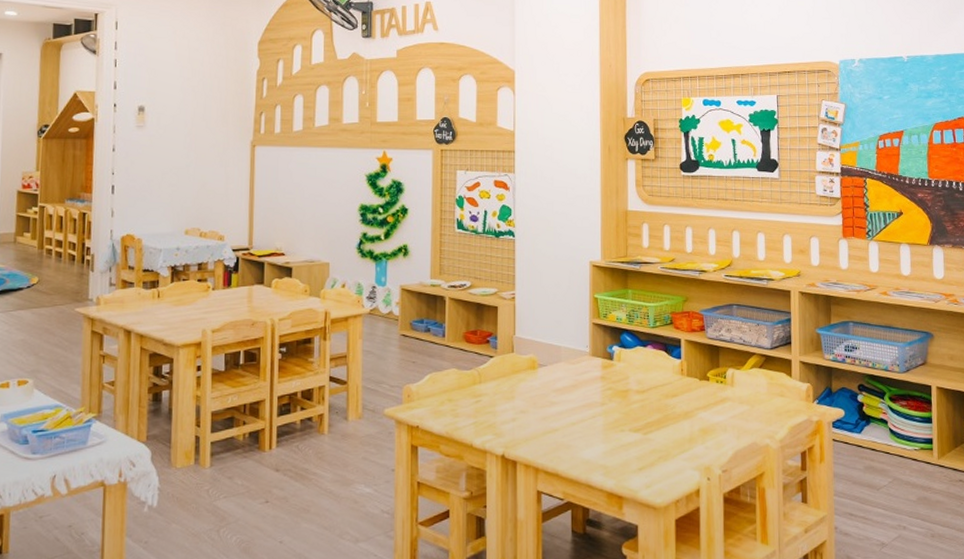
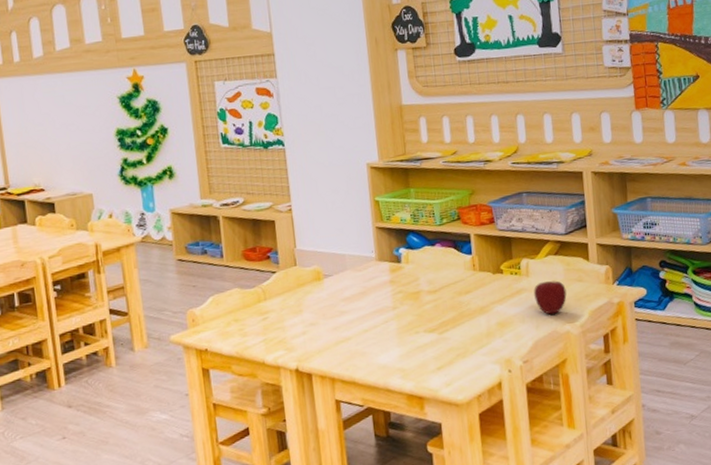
apple: none [736,393,768,426] -> present [533,280,567,315]

